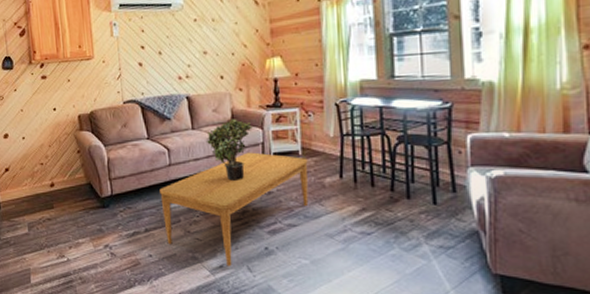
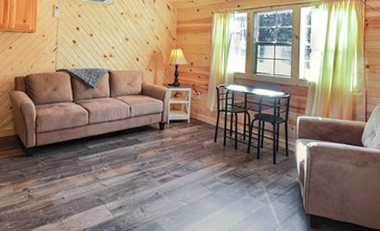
coffee table: present [160,152,309,267] -> none [77,118,193,208]
potted plant: present [205,119,254,181] -> none [119,92,157,140]

